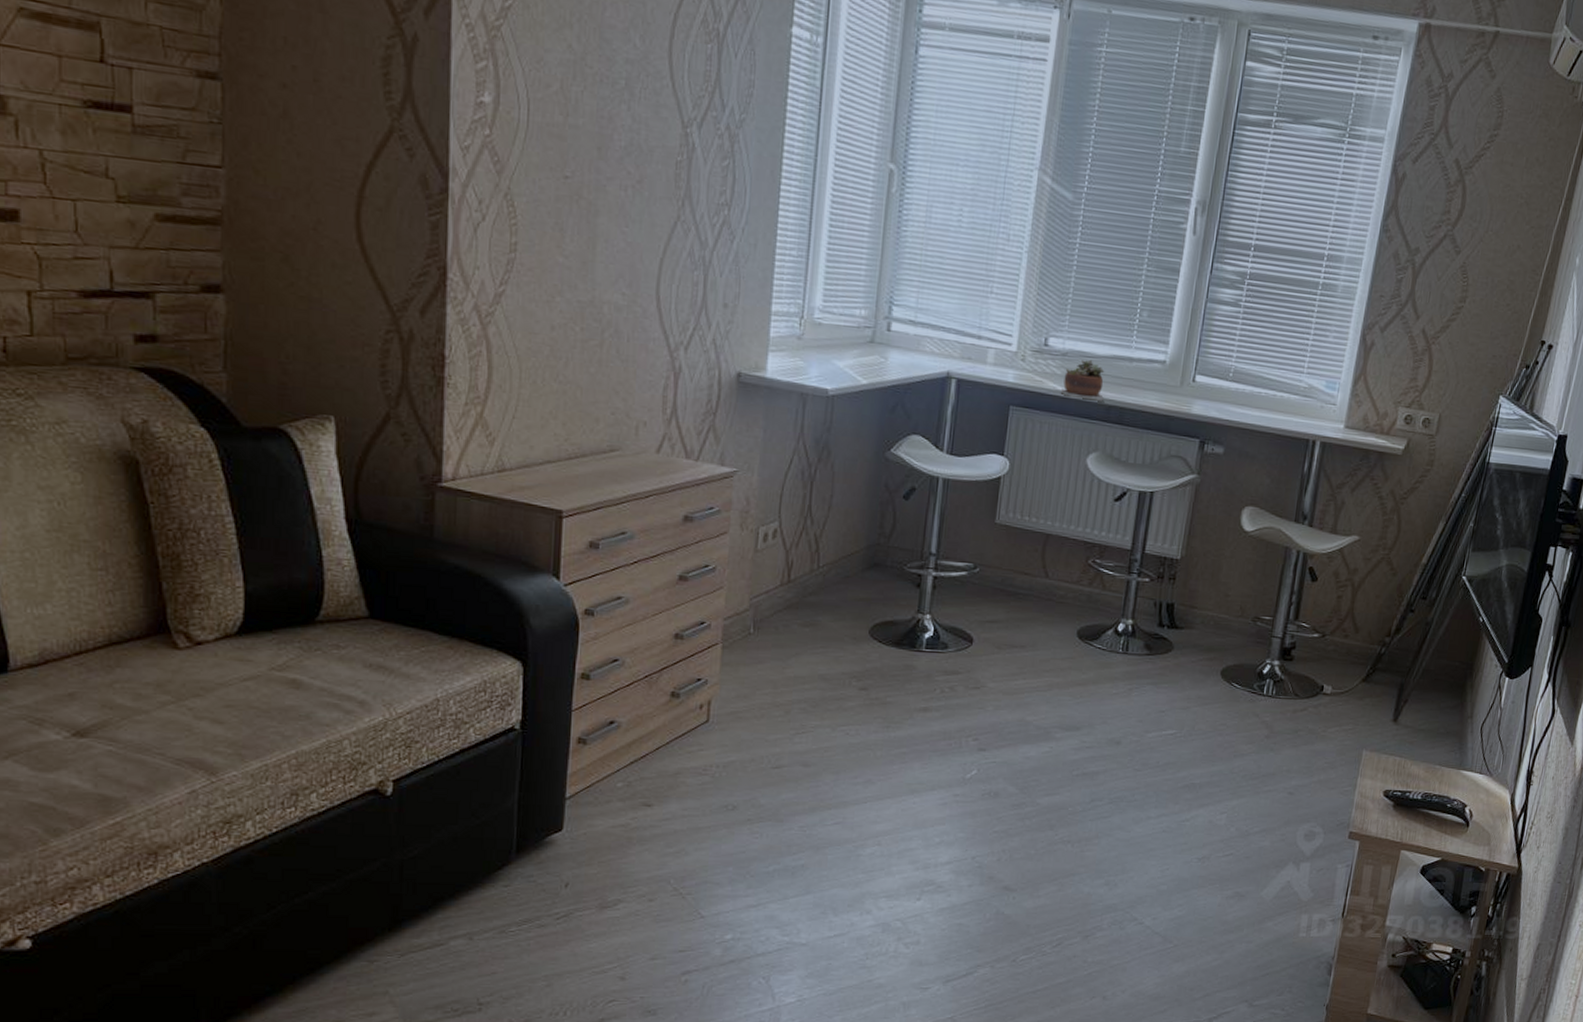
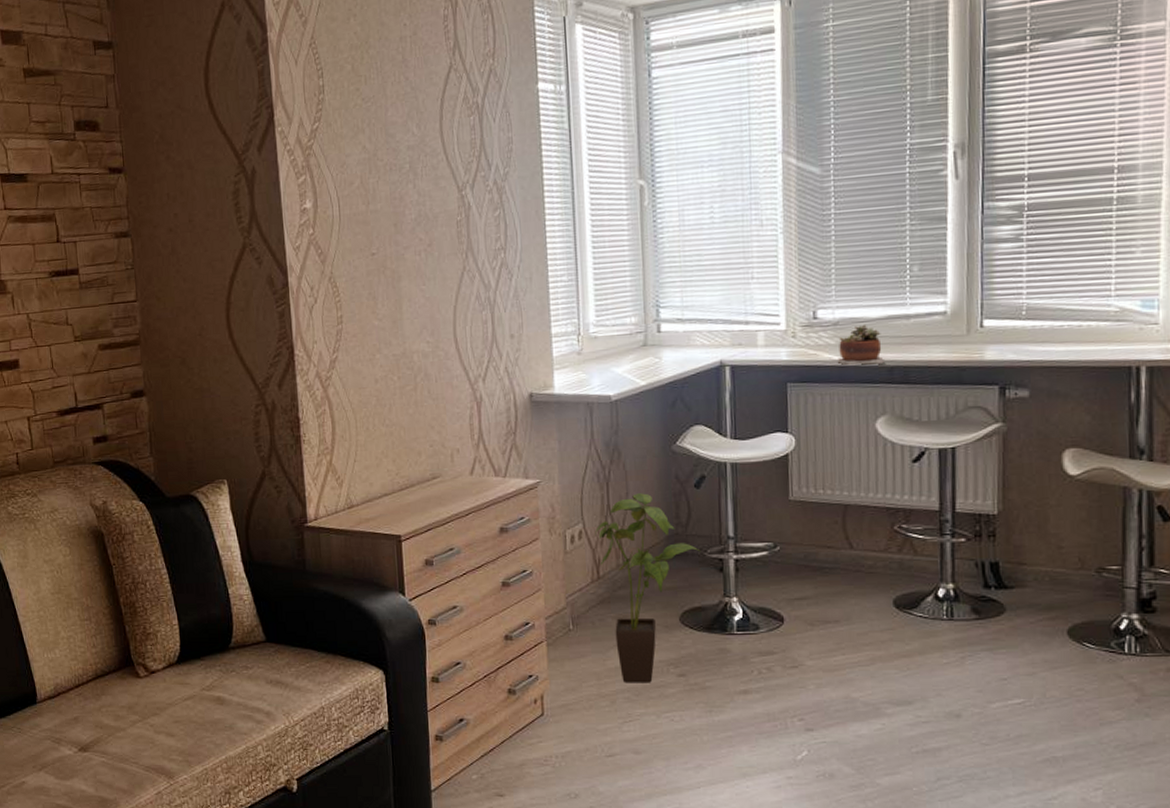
house plant: none [790,497,901,695] -> present [594,493,701,683]

